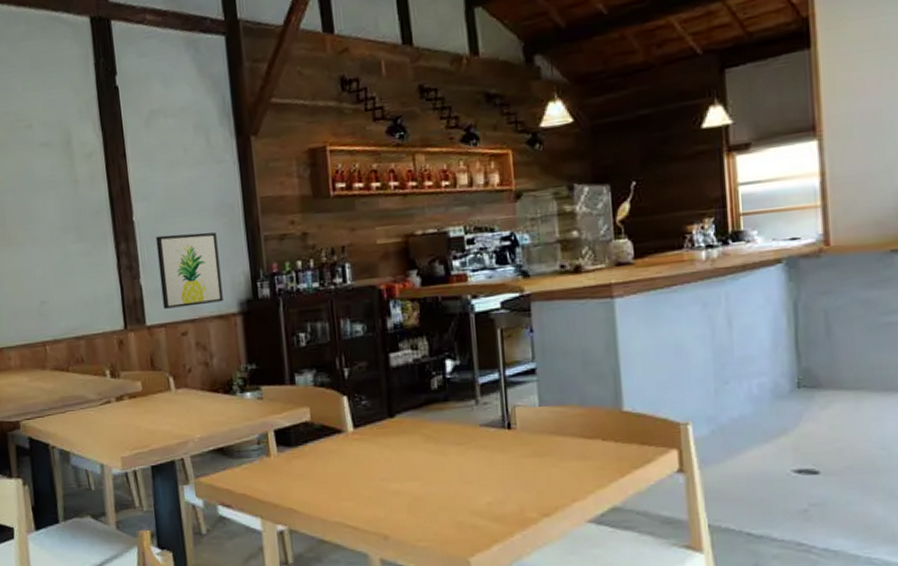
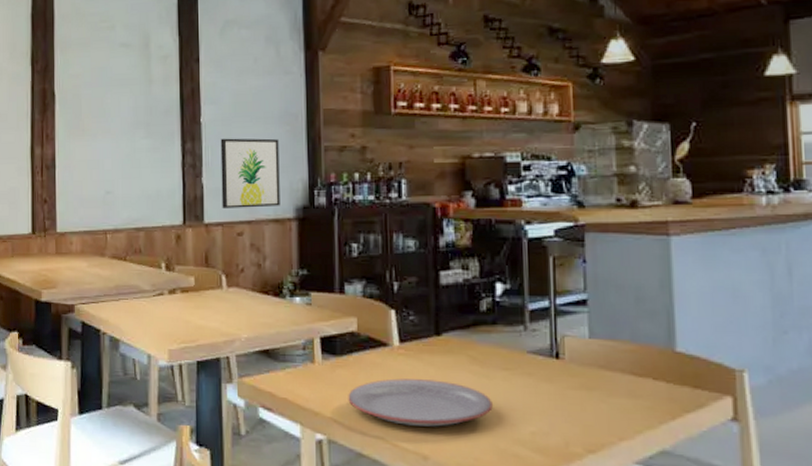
plate: none [306,461,449,508] -> present [348,378,493,427]

